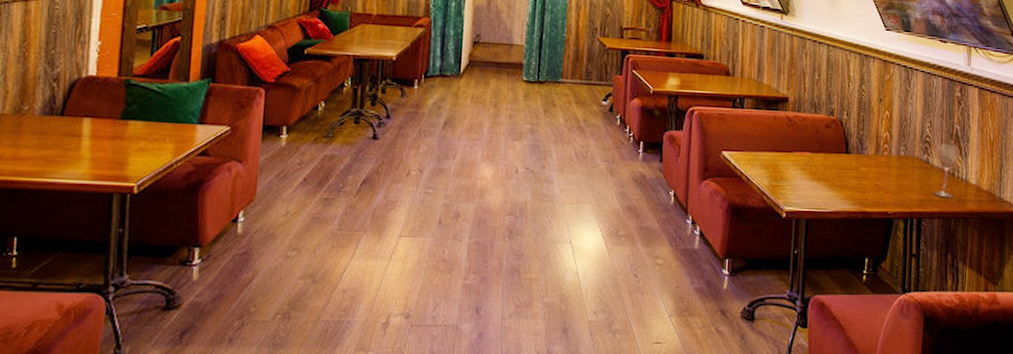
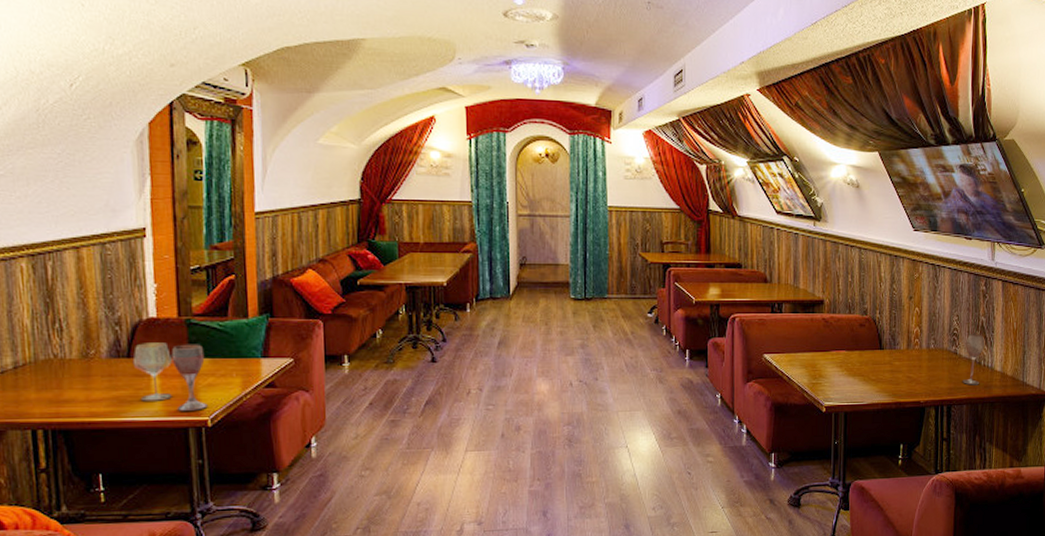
wine glass: none [65,101,107,163] -> present [132,343,173,401]
cup: none [103,105,140,176] -> present [171,344,208,411]

